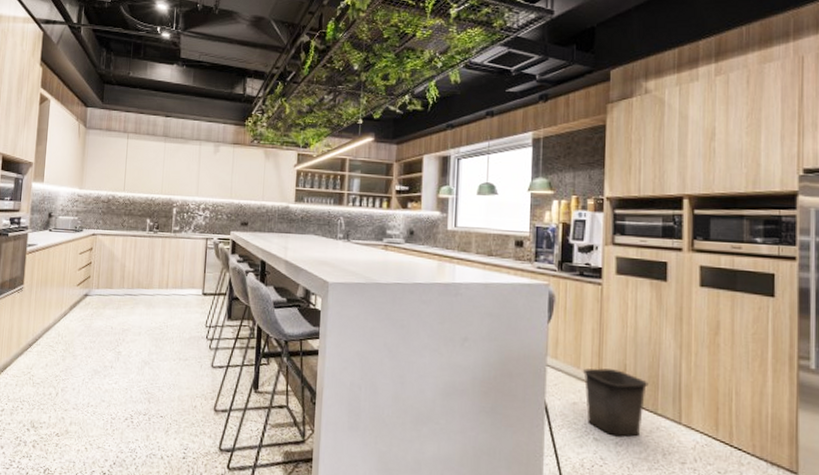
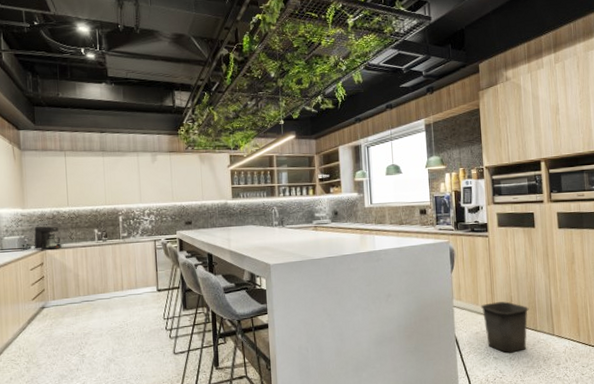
coffee maker: none [86,208,113,235] -> present [34,225,62,250]

